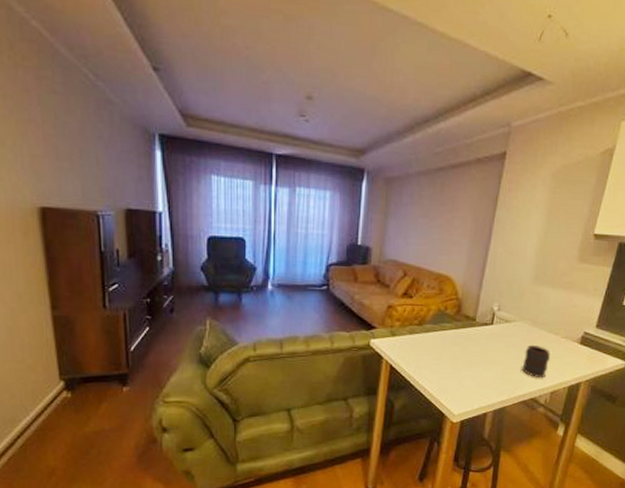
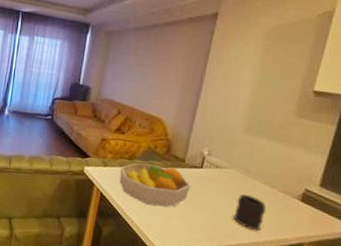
fruit bowl: none [409,327,482,370] -> present [119,162,191,207]

